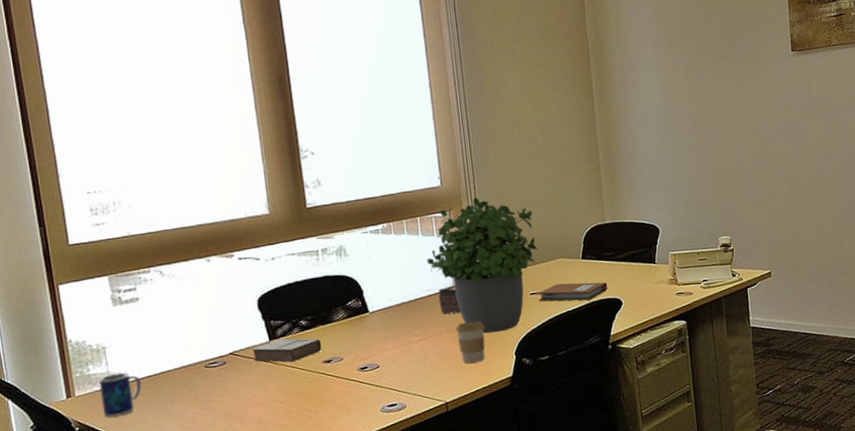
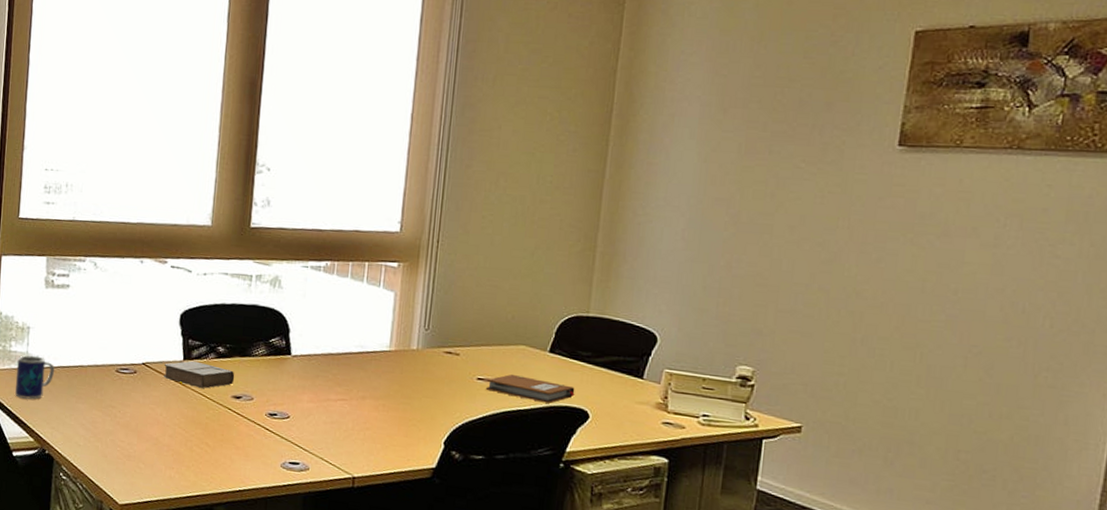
potted plant: present [427,197,538,334] -> none [366,253,501,414]
tissue box: present [438,285,461,314] -> none [369,347,392,381]
coffee cup: present [455,321,485,364] -> none [381,392,416,443]

